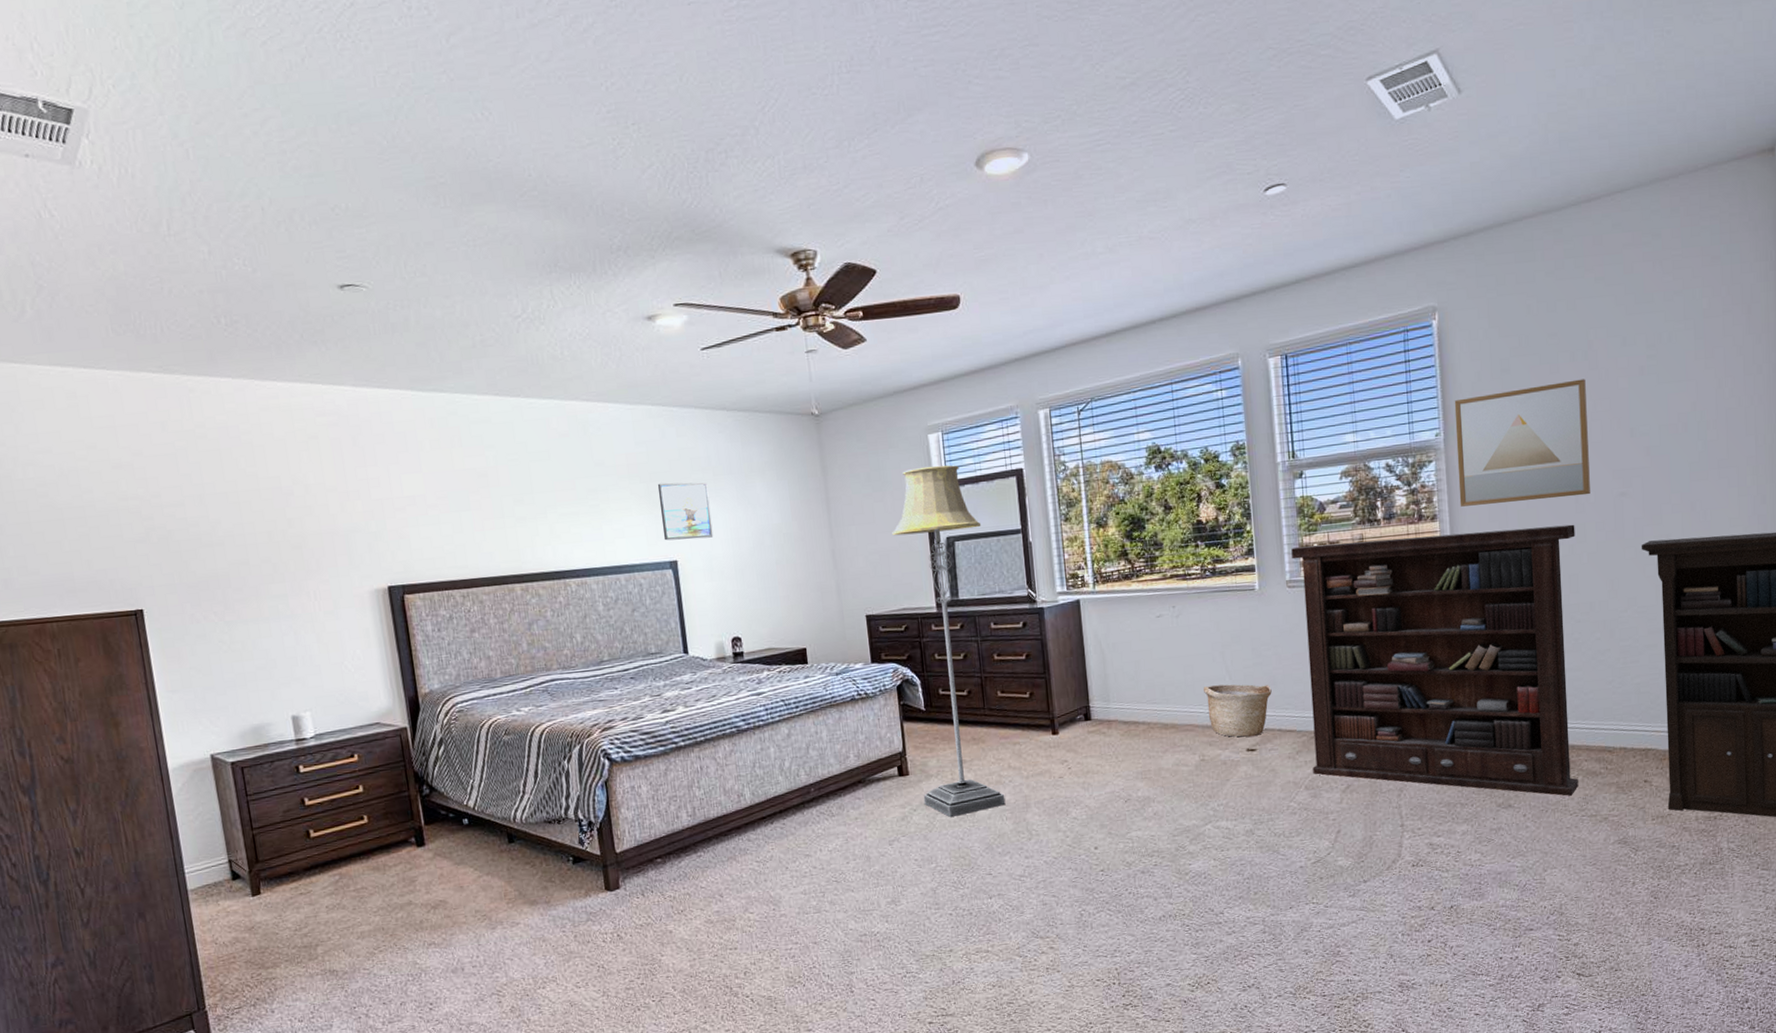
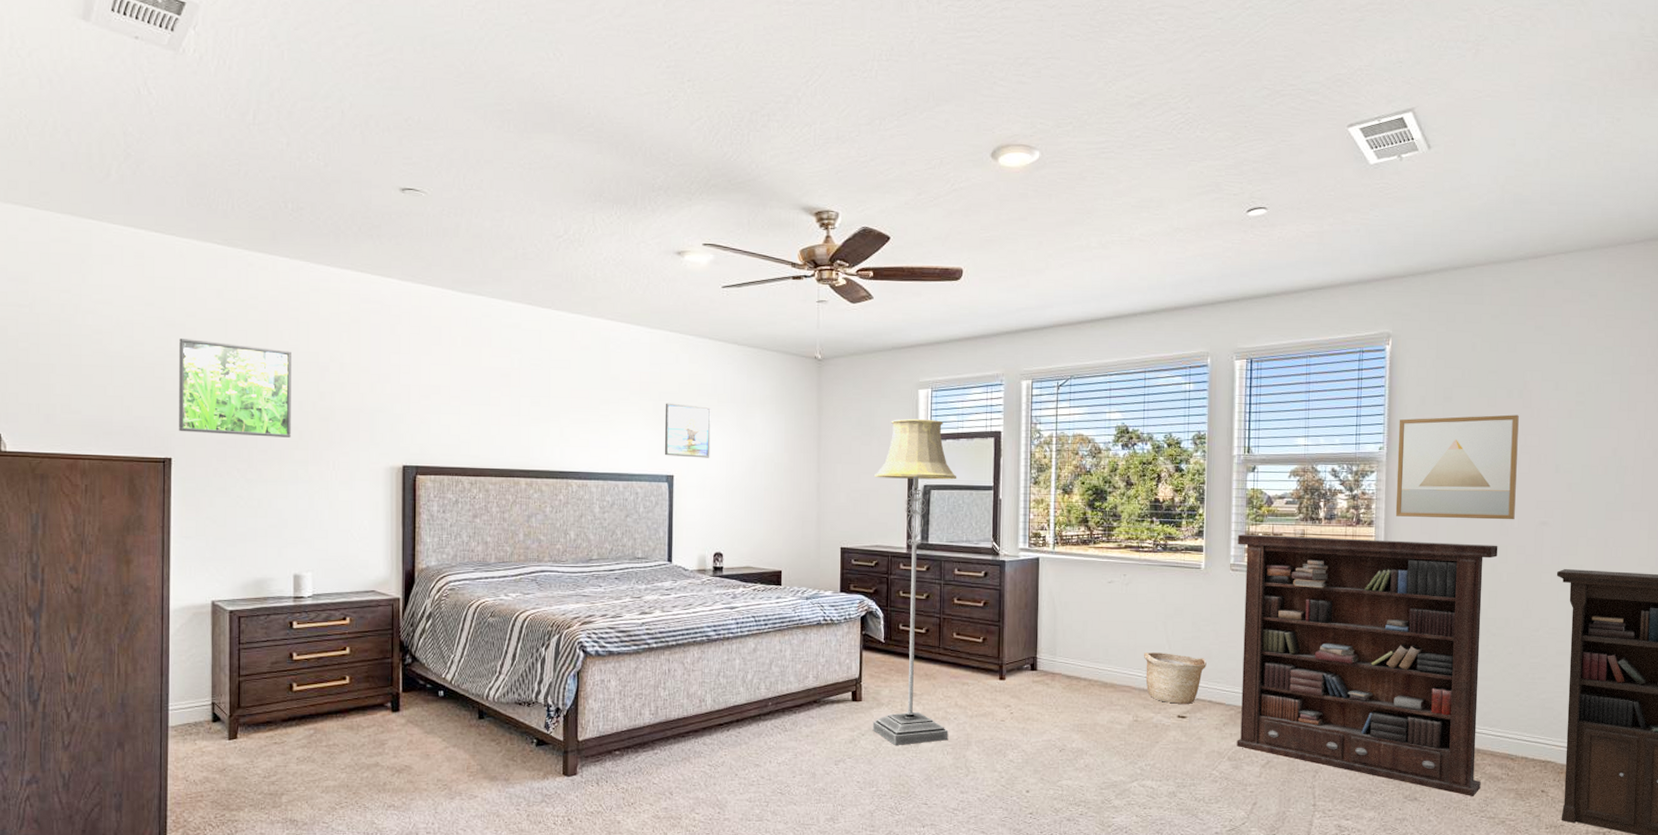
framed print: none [129,478,265,580] -> present [179,339,291,438]

